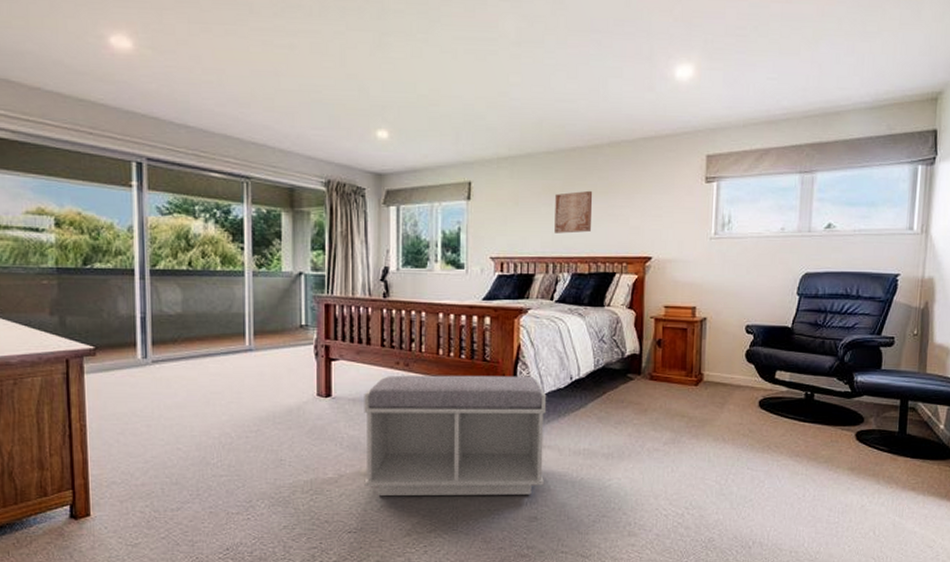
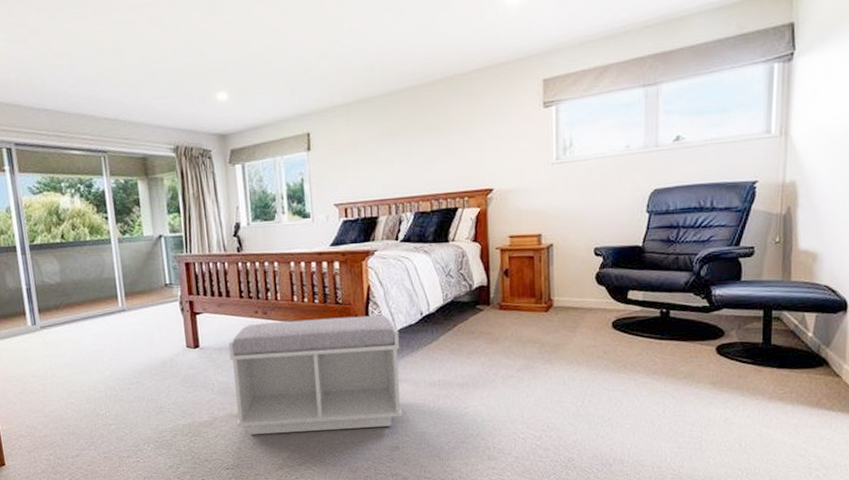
wall art: present [555,190,593,234] -> none [392,128,430,175]

